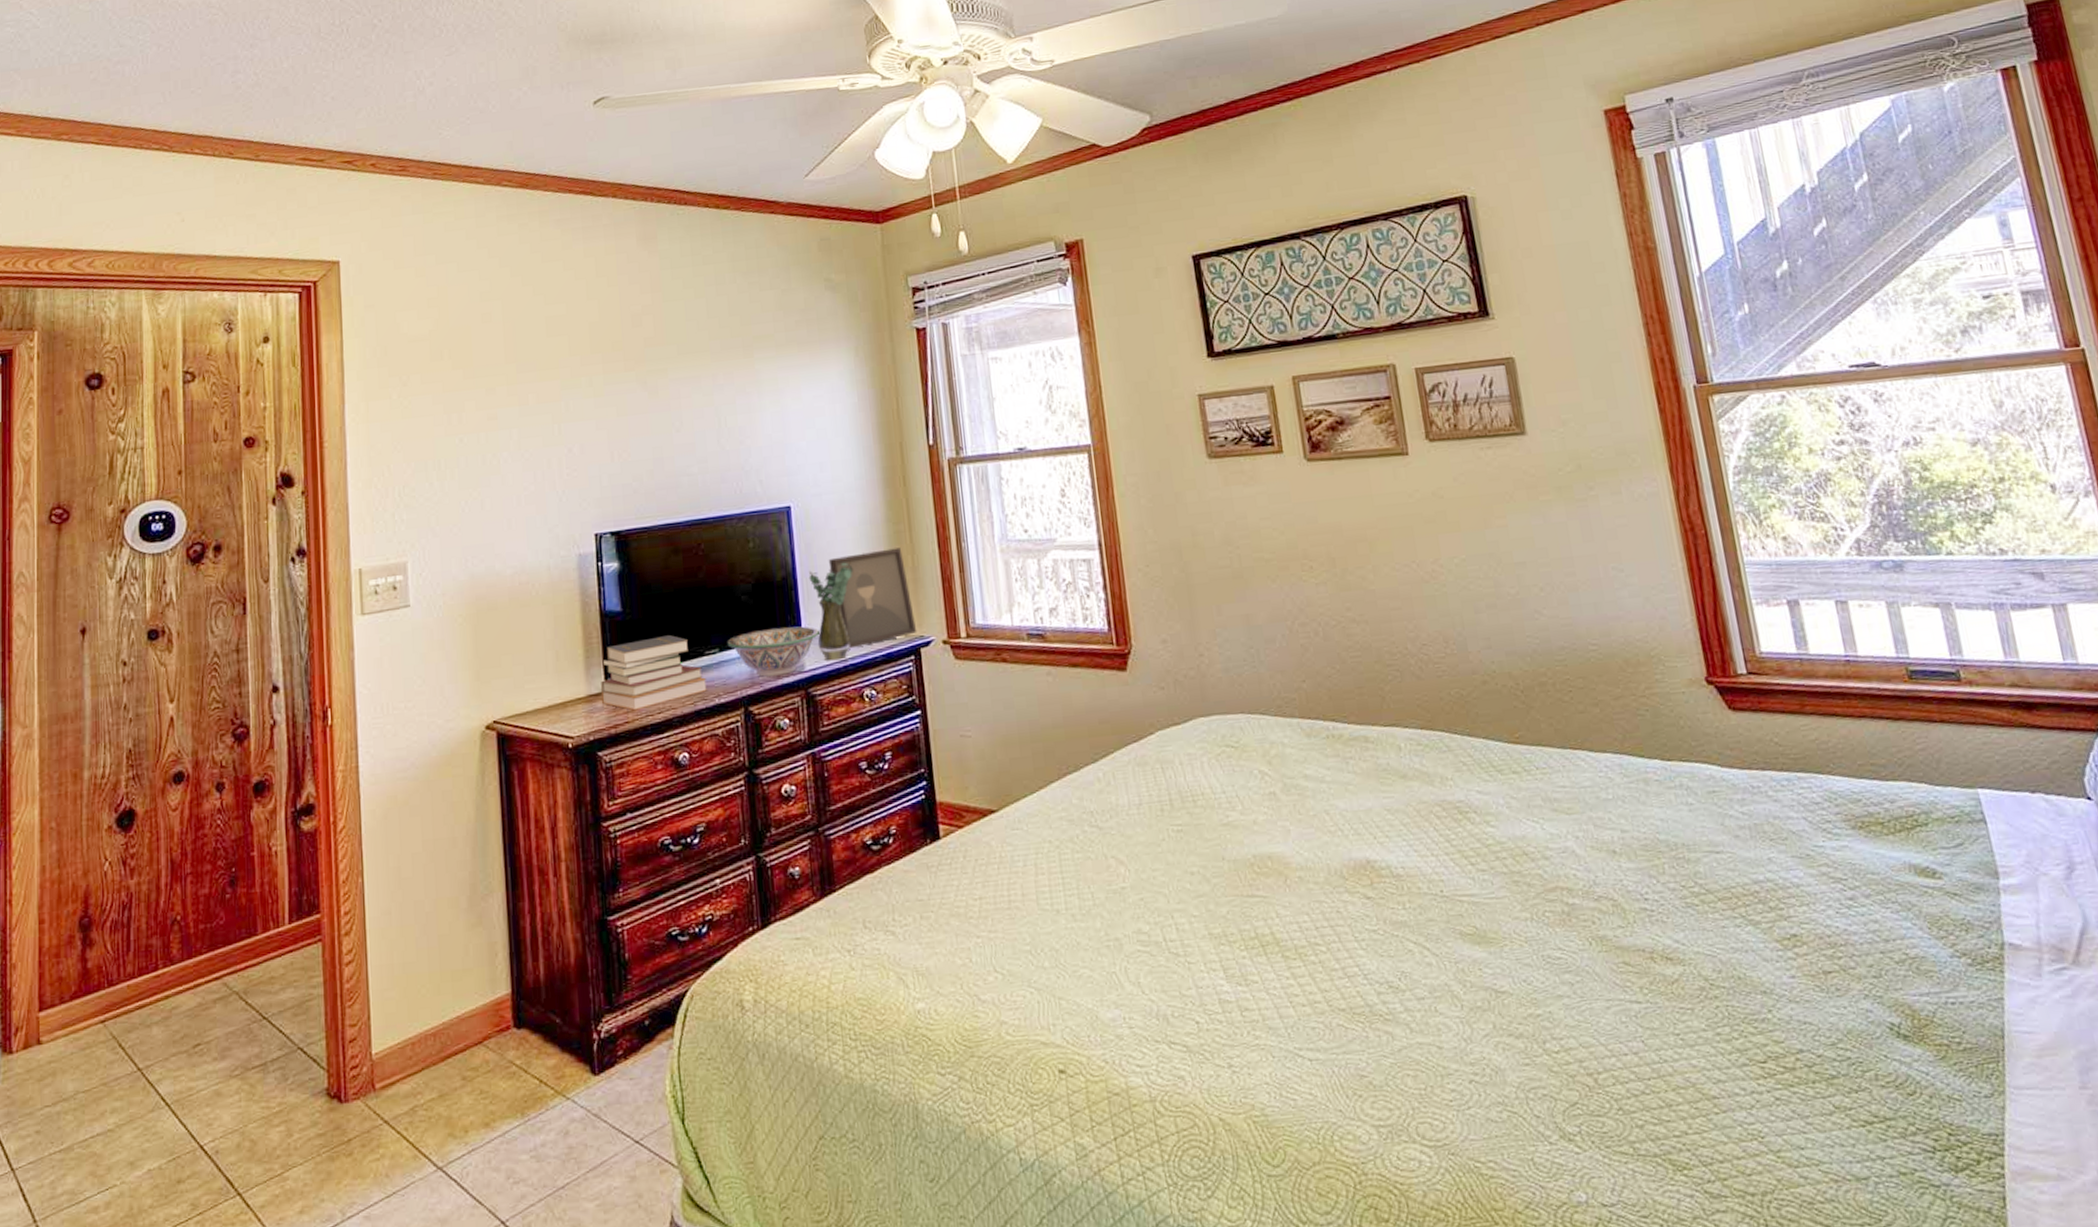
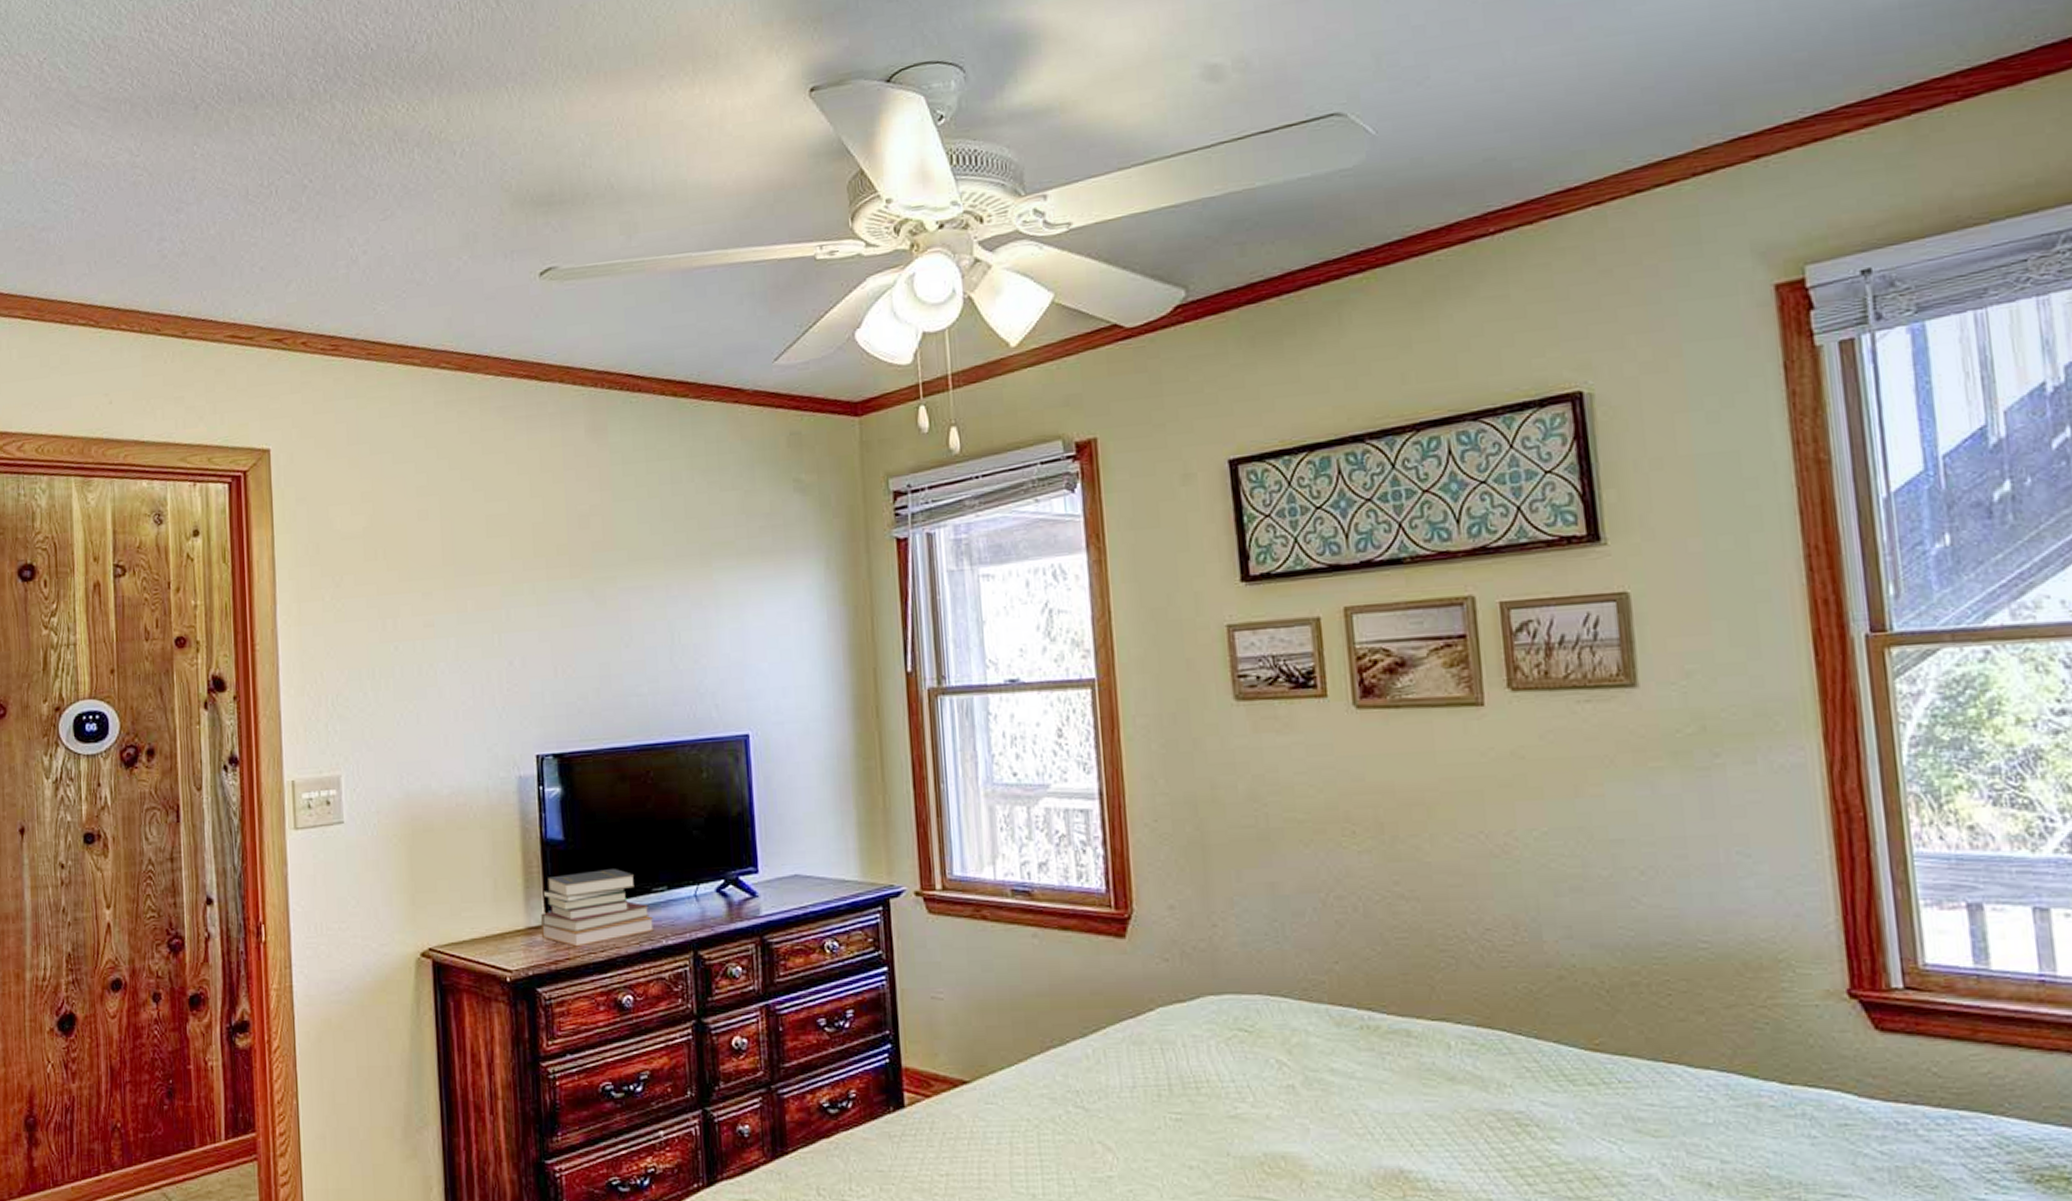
decorative bowl: present [727,626,820,677] -> none [676,866,777,920]
vase: present [809,560,853,661] -> none [767,797,817,907]
picture frame: present [828,547,918,649] -> none [789,786,887,895]

